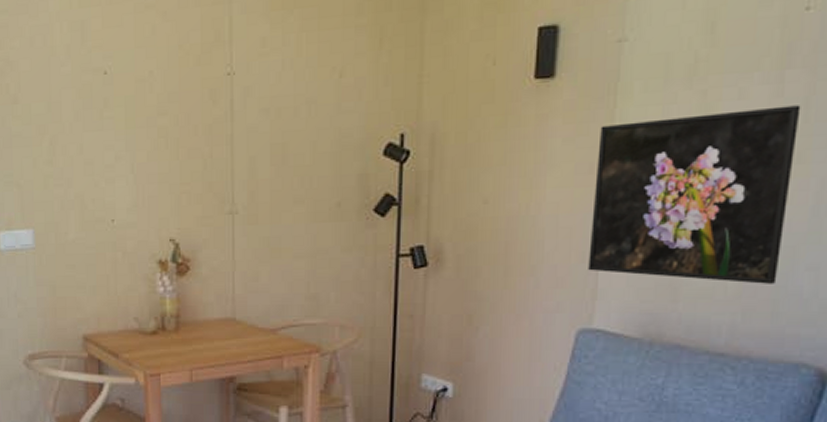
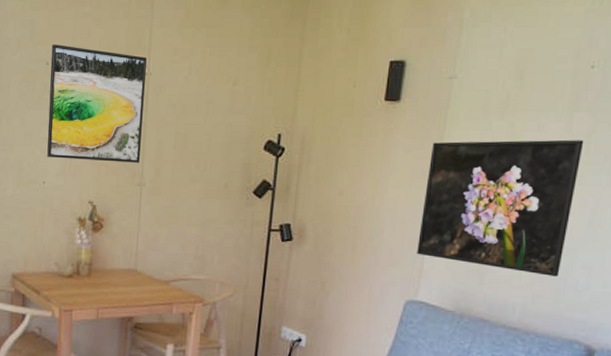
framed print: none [109,47,228,189] -> present [47,44,147,163]

